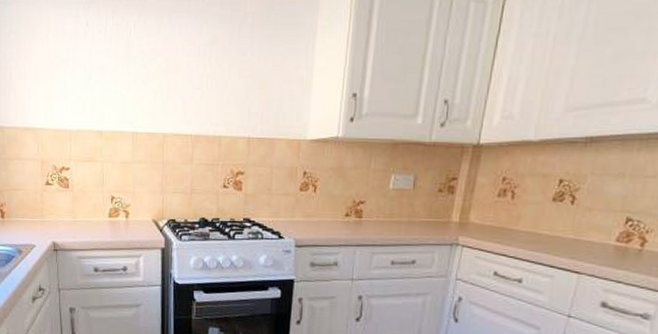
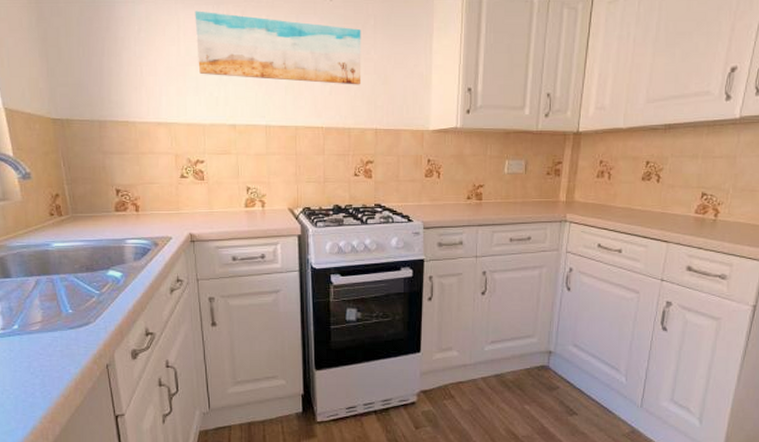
wall art: none [65,11,238,90] -> present [195,11,361,85]

